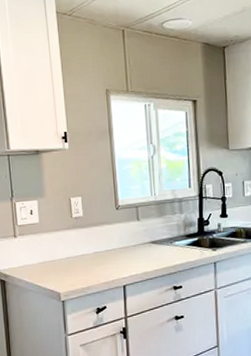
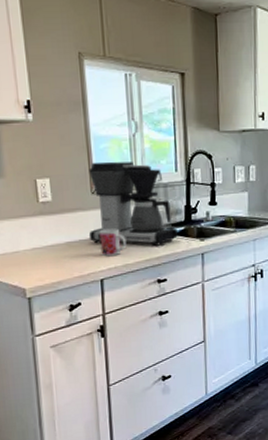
coffee maker: none [113,180,192,255] -> present [88,161,178,246]
mug: none [122,239,146,265] -> present [99,228,127,257]

